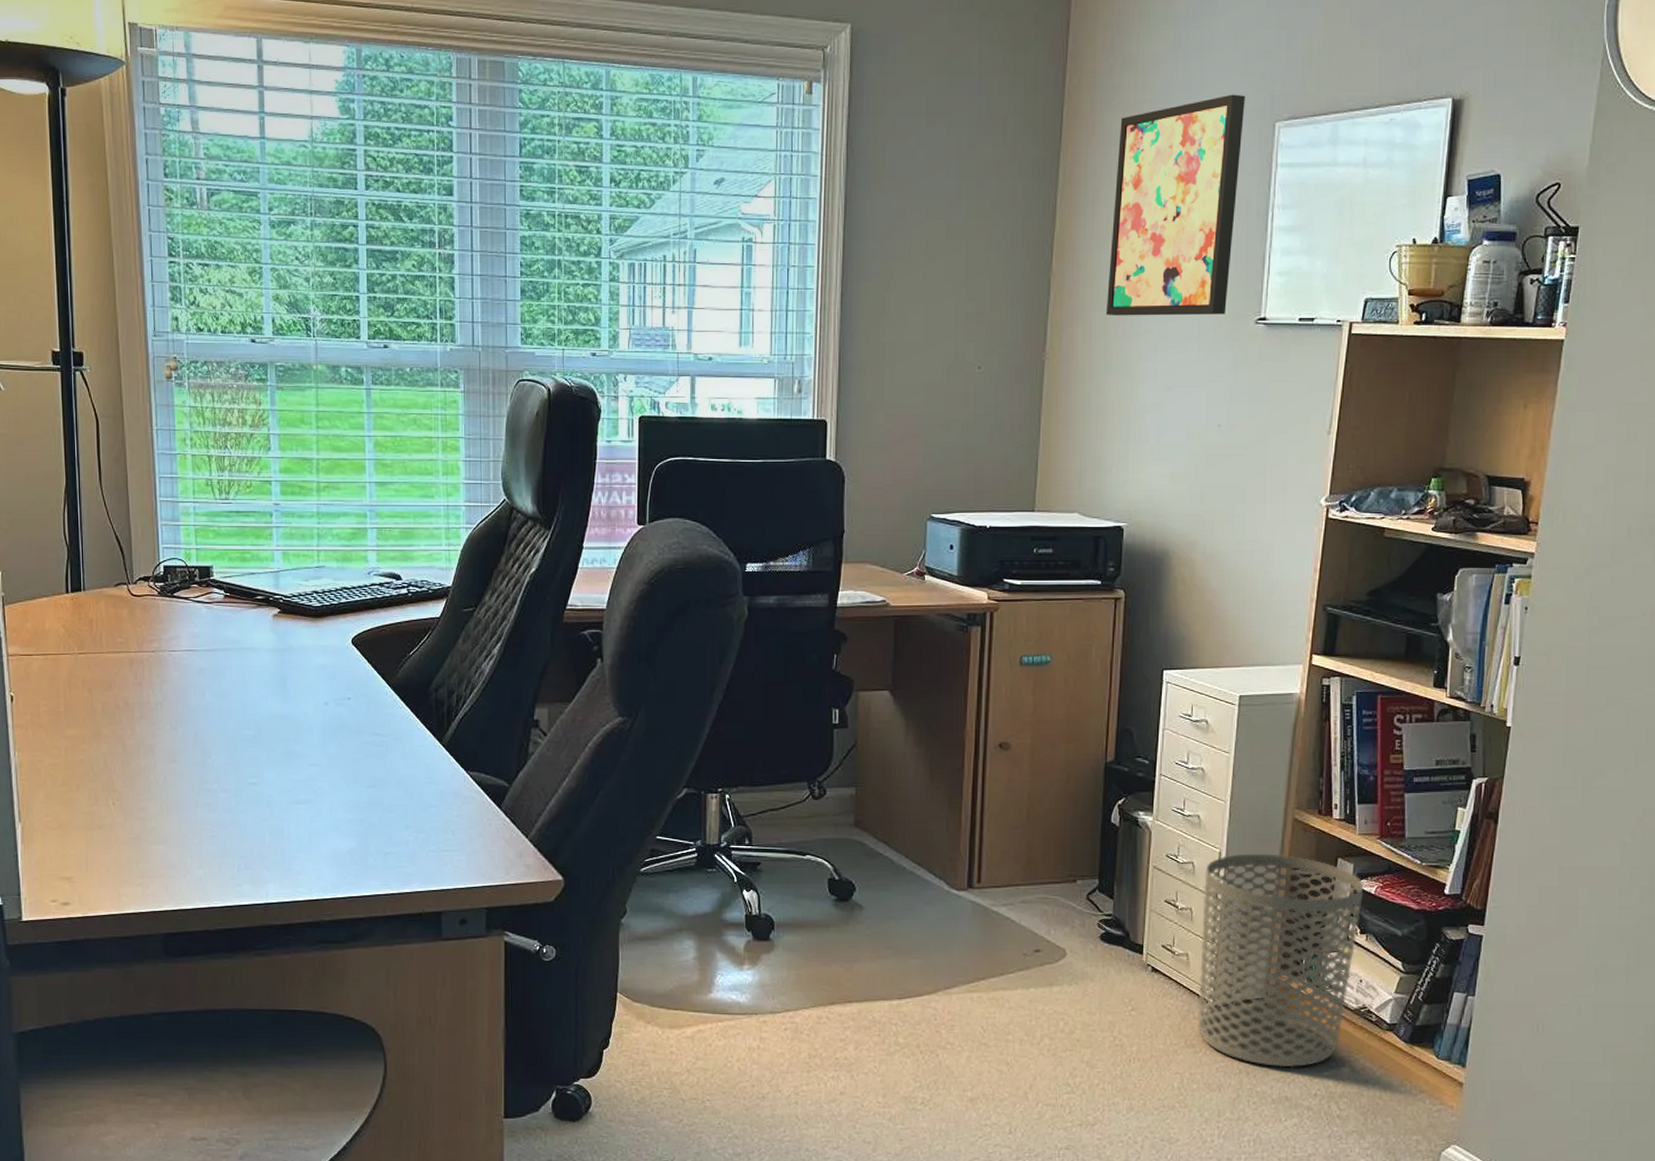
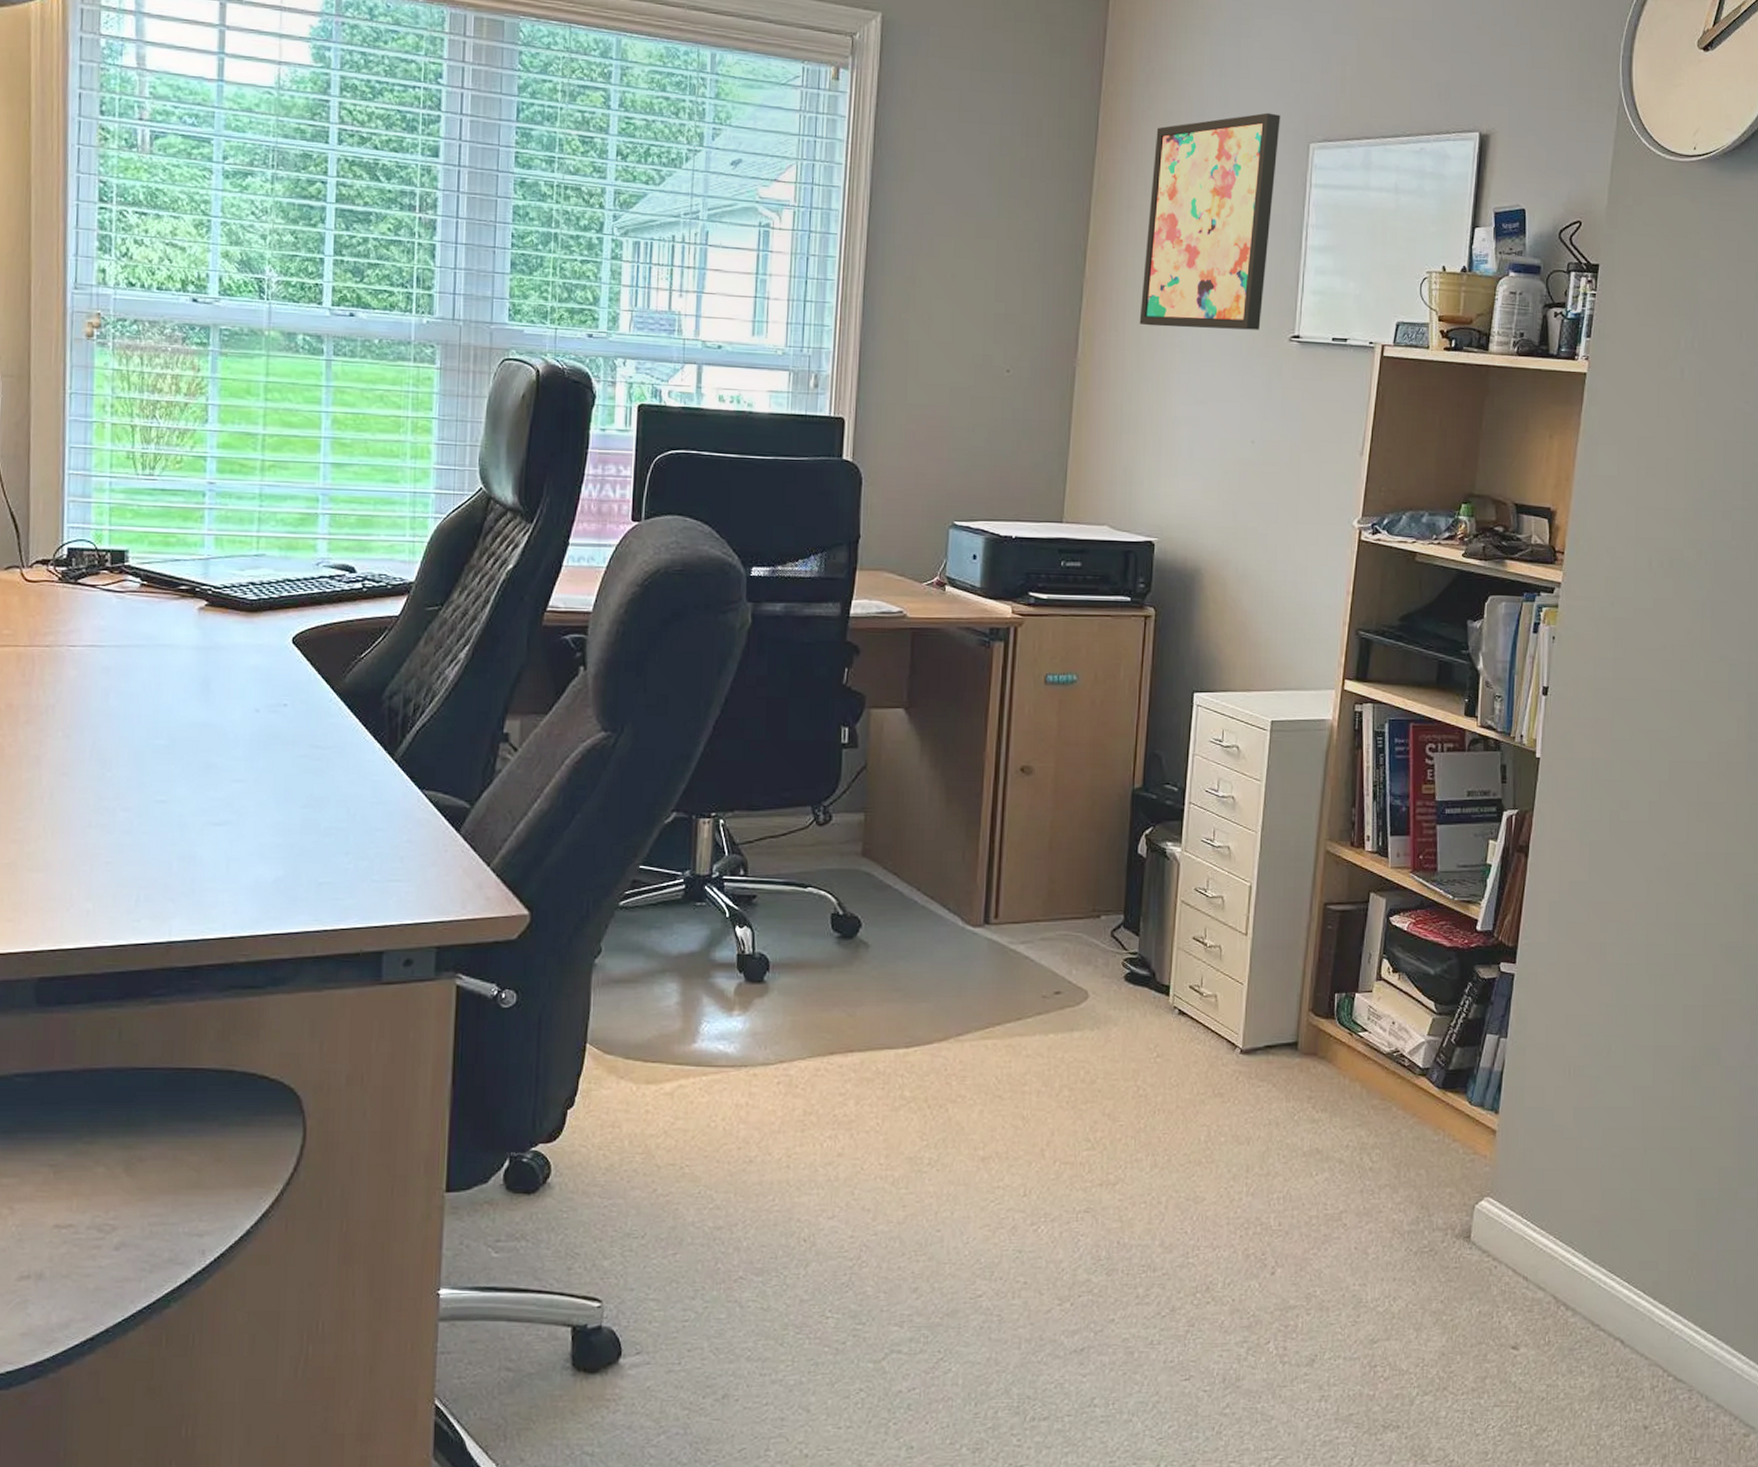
waste bin: present [1197,853,1364,1068] -> none [1226,887,1397,1118]

